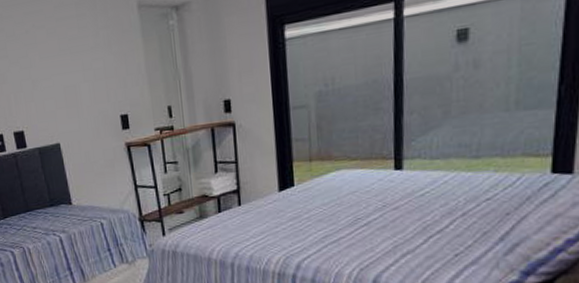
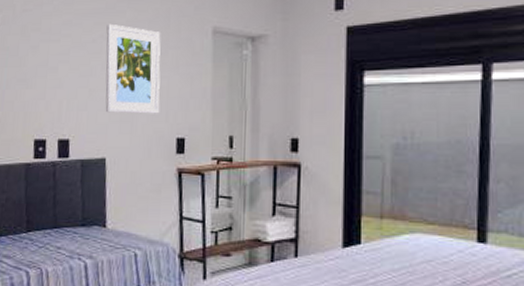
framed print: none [36,12,101,101] -> present [105,23,161,114]

